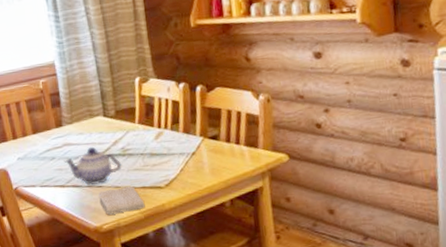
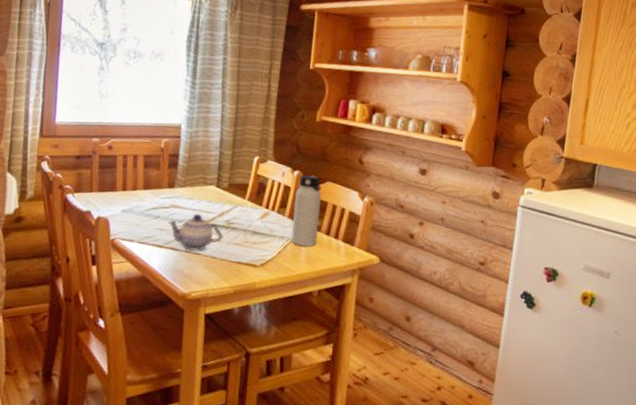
washcloth: present [98,186,145,215] -> none [193,258,237,284]
water bottle: none [186,84,218,159] -> present [291,175,322,247]

